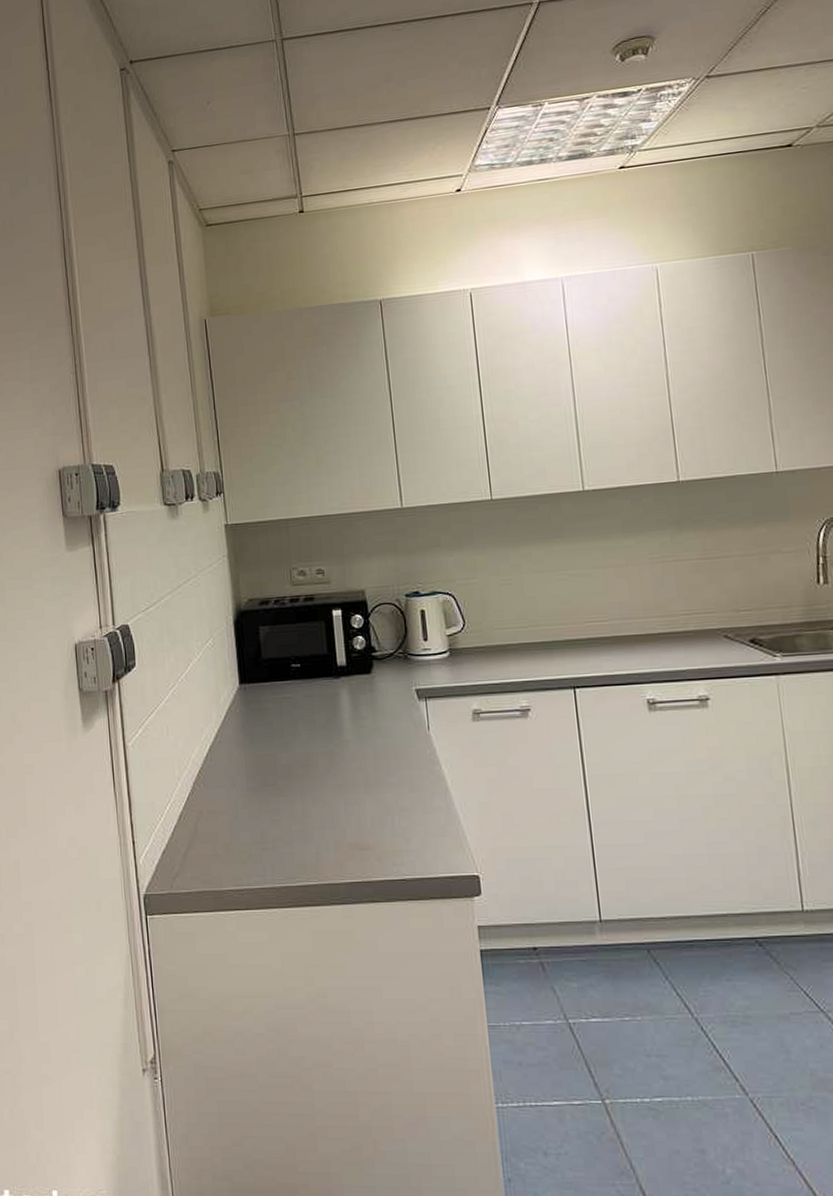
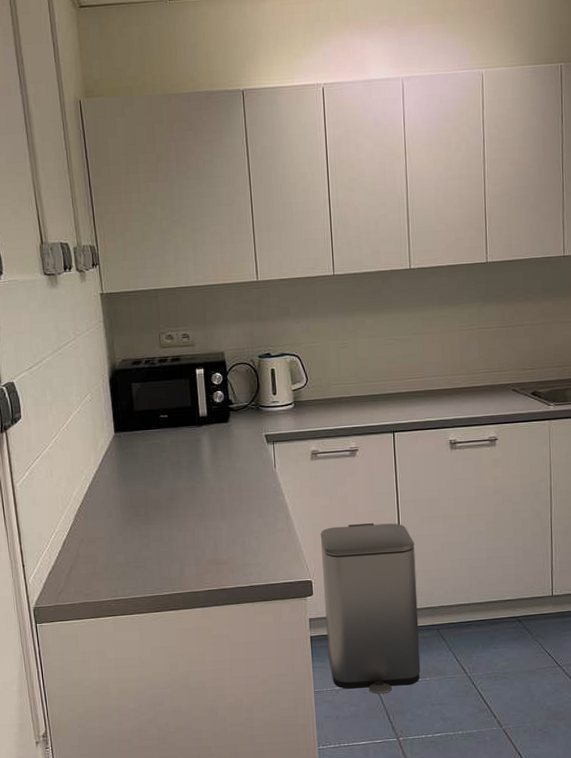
pedal bin: none [487,804,629,1036] -> present [320,523,421,695]

